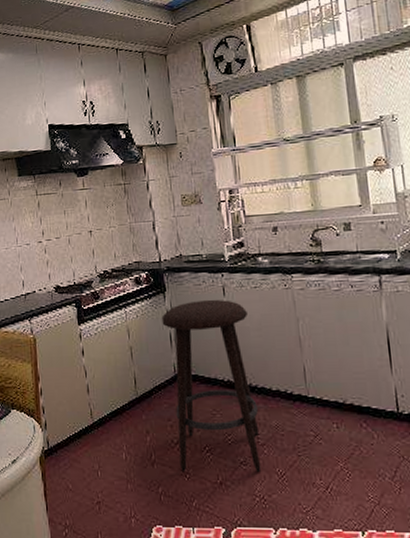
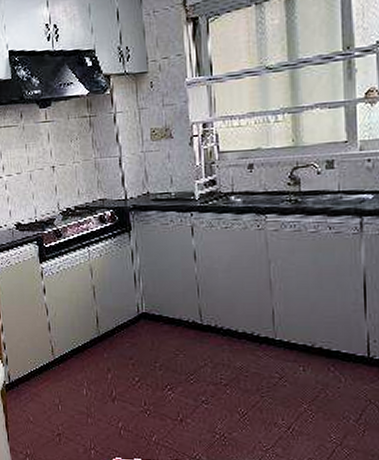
stool: present [161,299,262,471] -> none [126,239,223,410]

